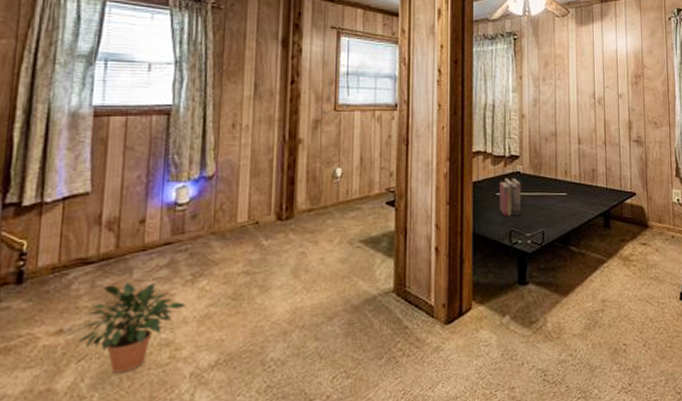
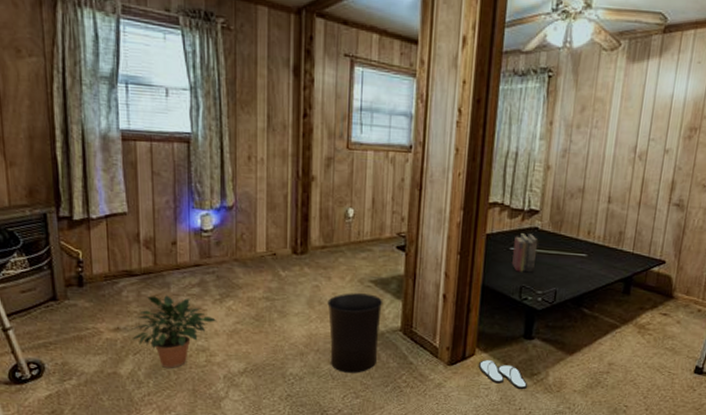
waste bin: none [314,255,374,349] -> present [327,293,383,373]
slippers: none [477,313,528,341] -> present [479,360,528,389]

